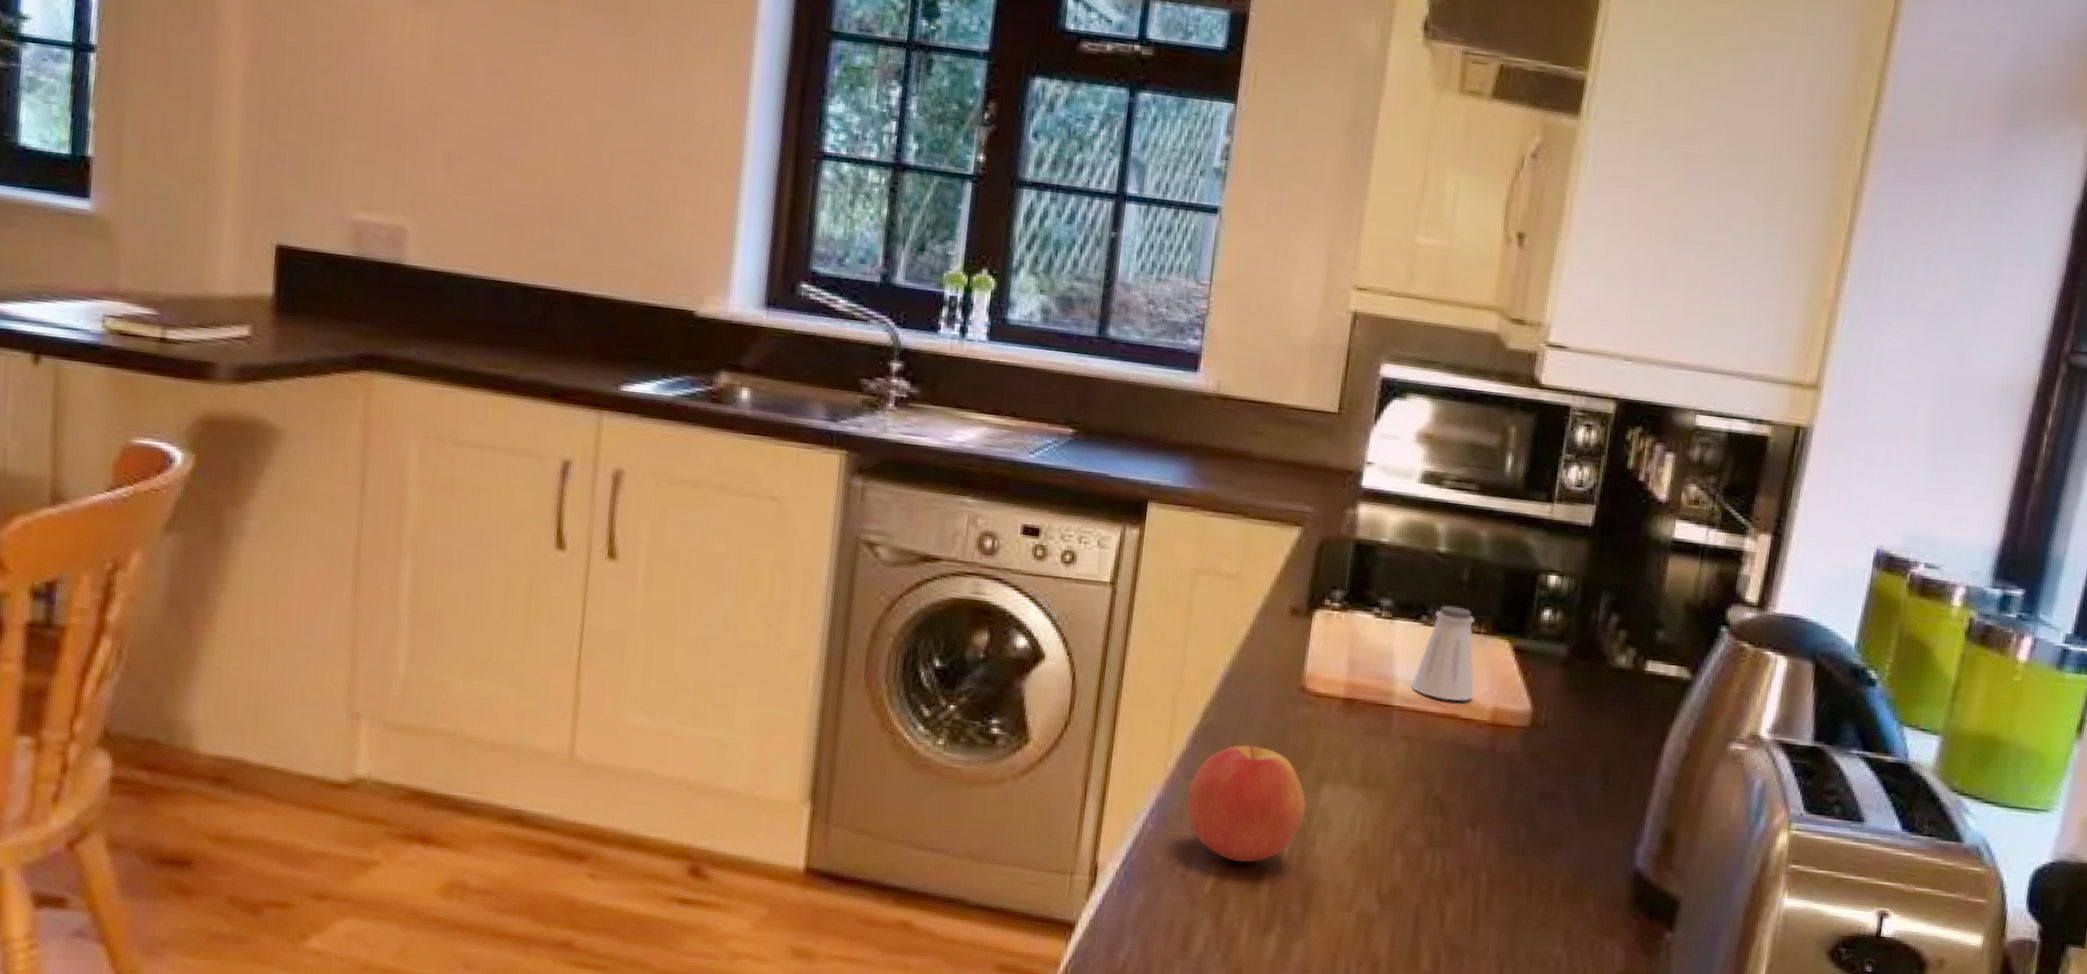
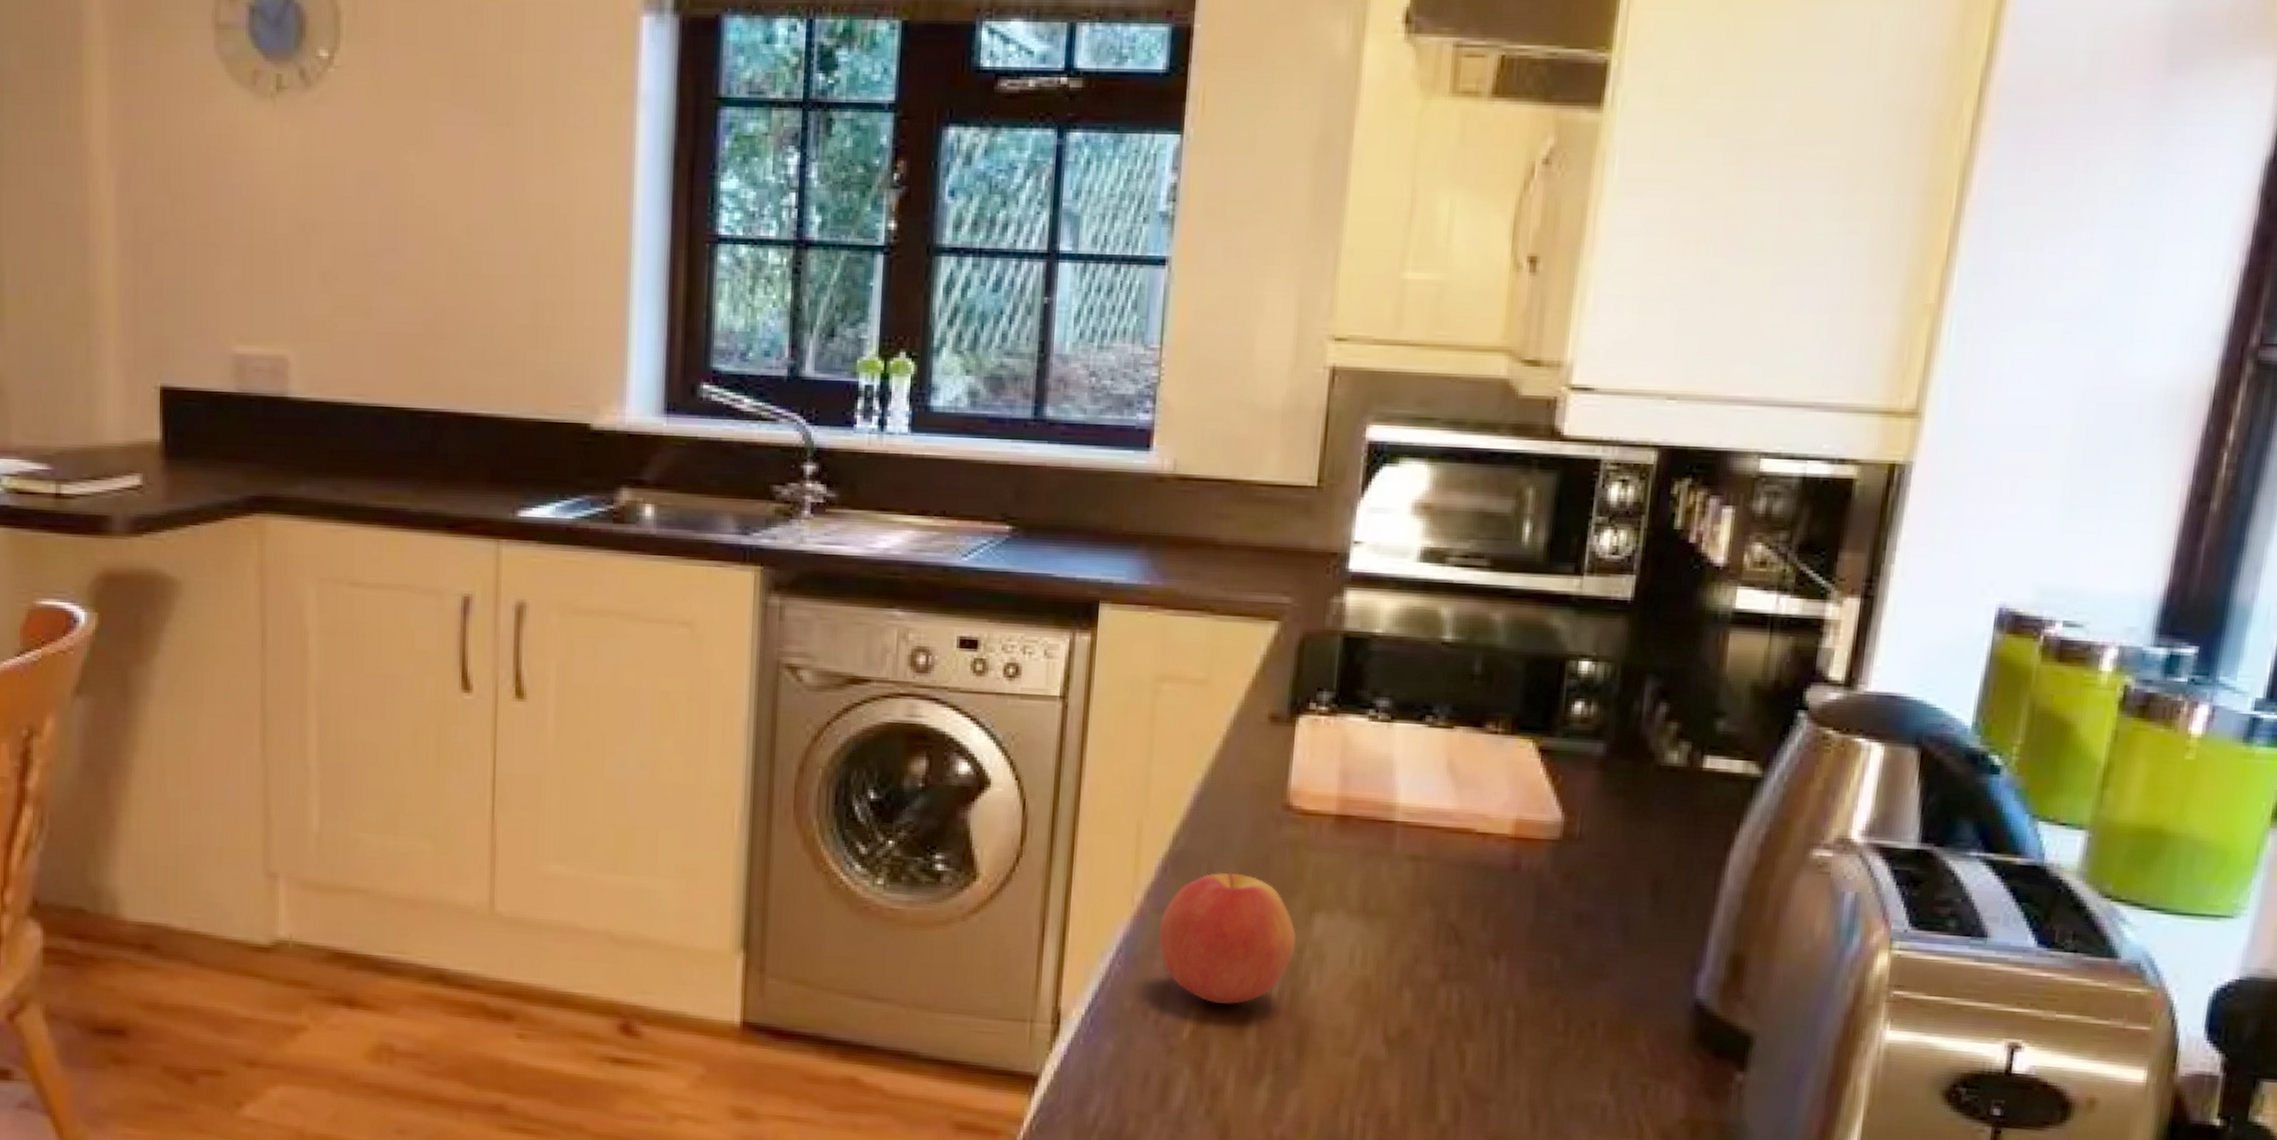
saltshaker: present [1411,605,1474,701] -> none [1416,702,1492,813]

